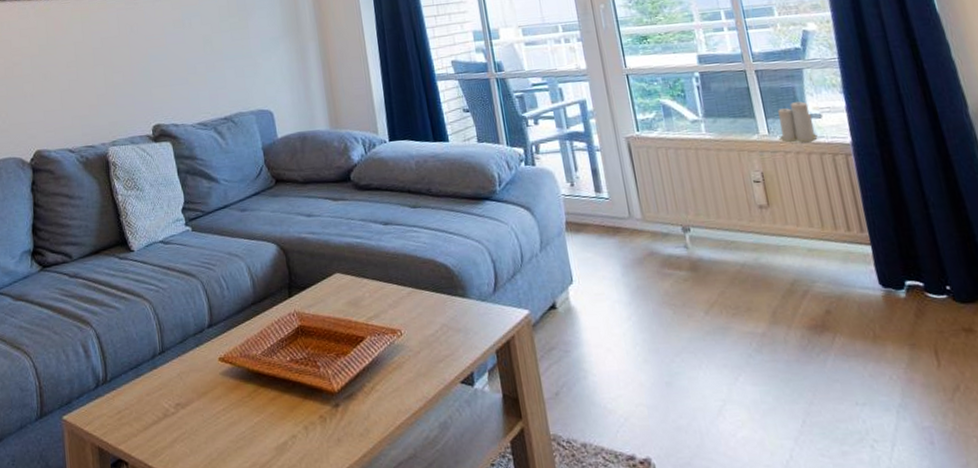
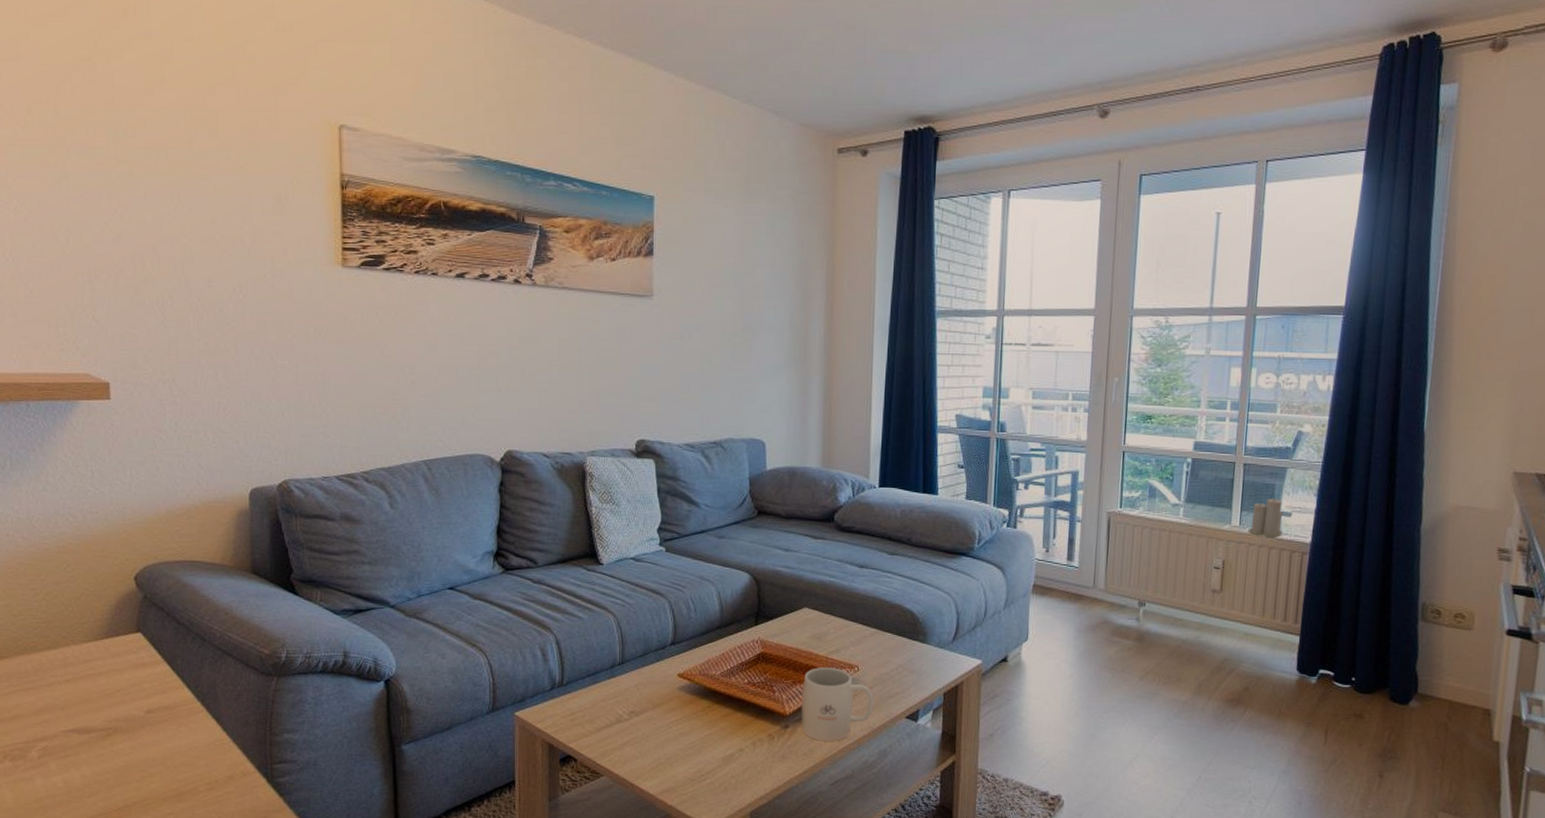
mug: none [346,334,425,419] -> present [801,667,874,742]

